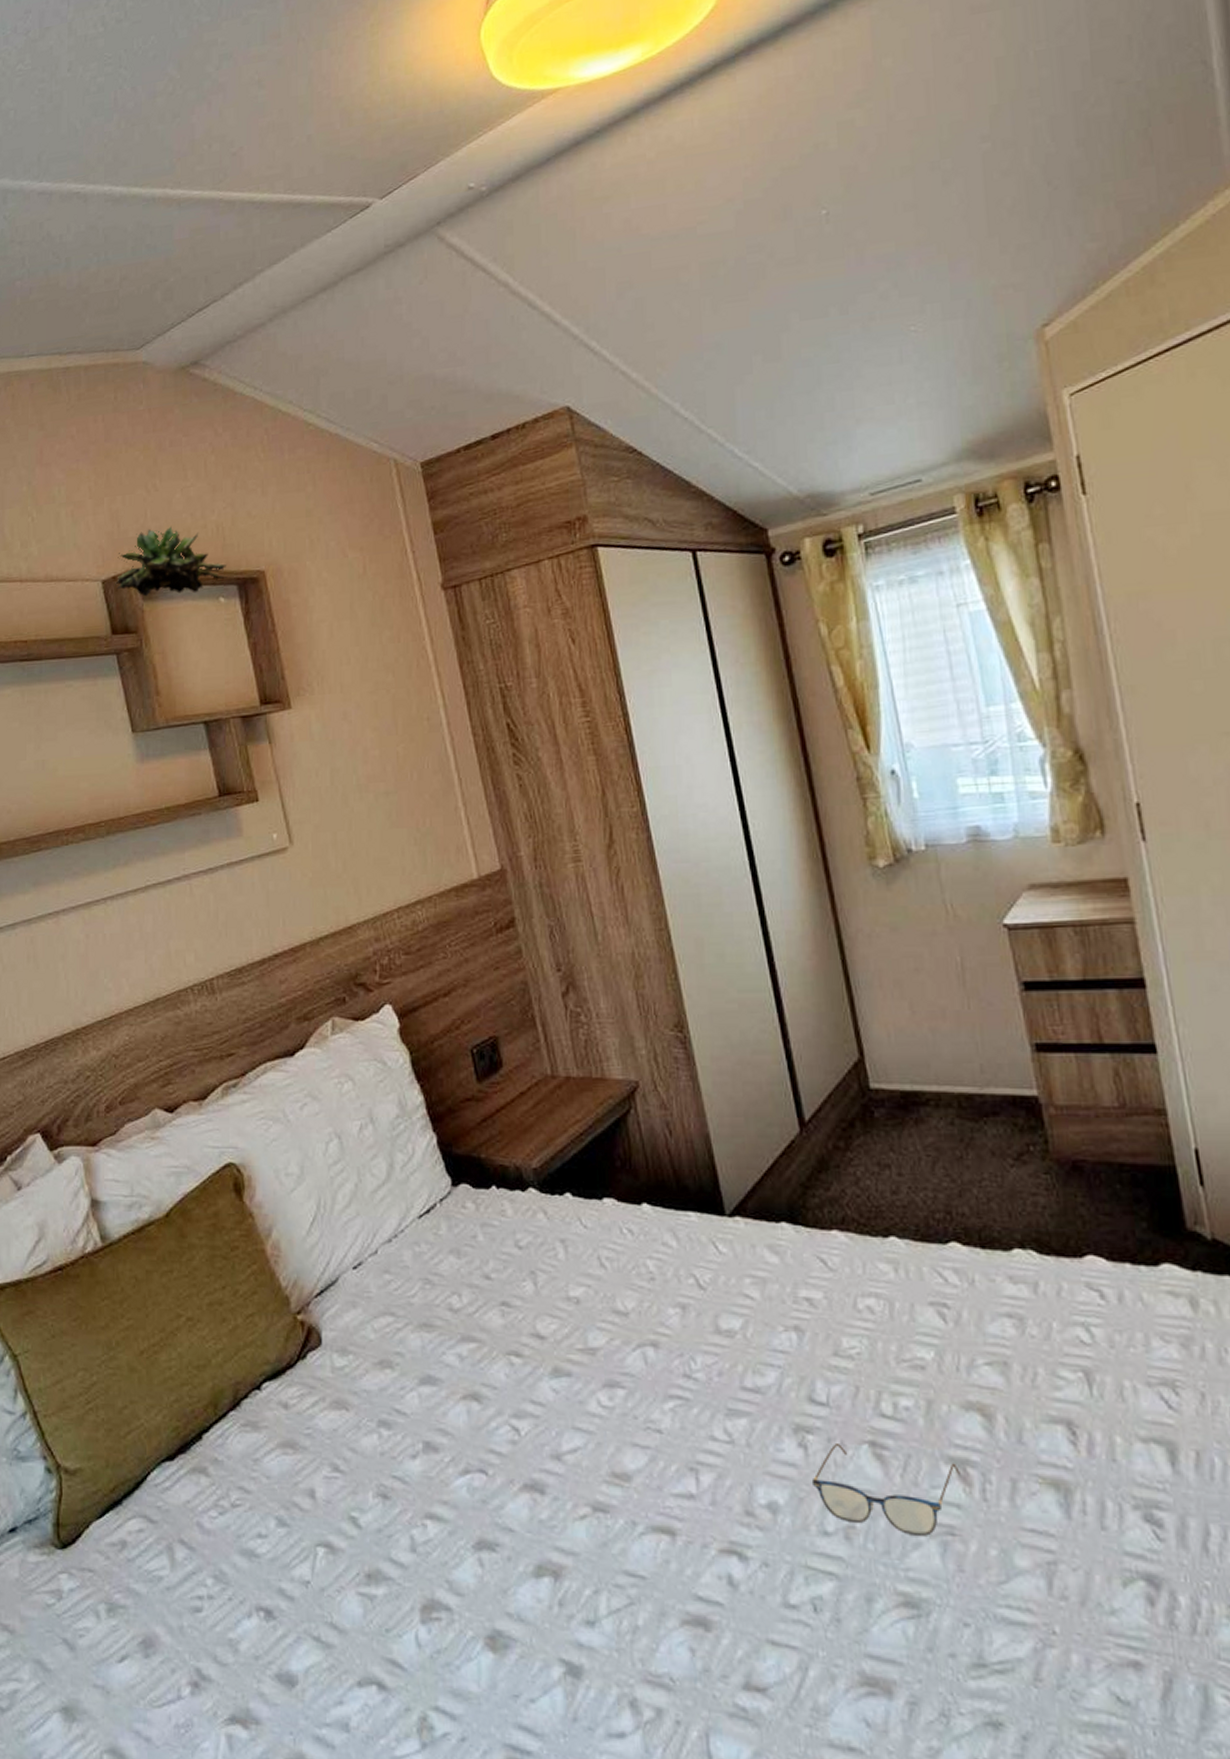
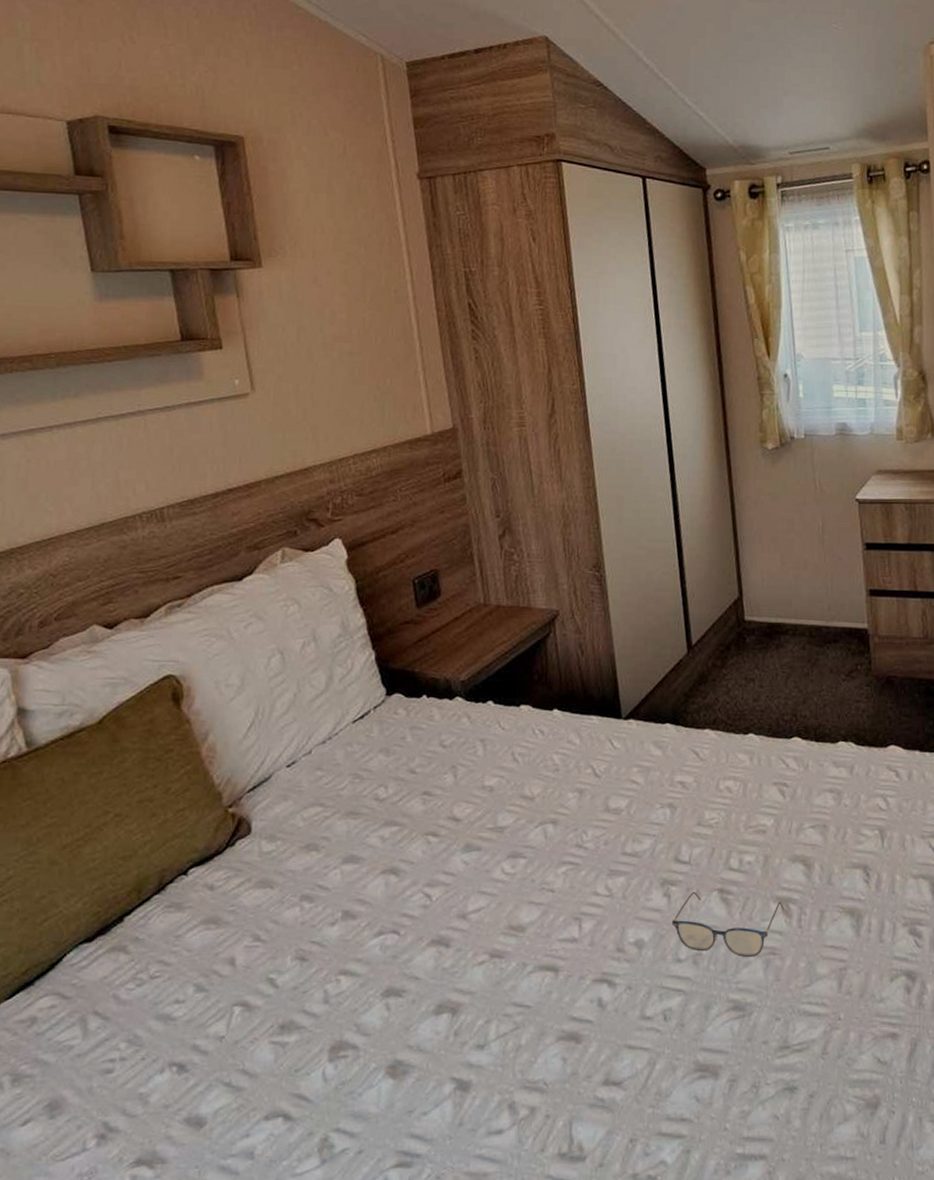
succulent plant: present [115,526,228,597] -> none [81,79,204,148]

